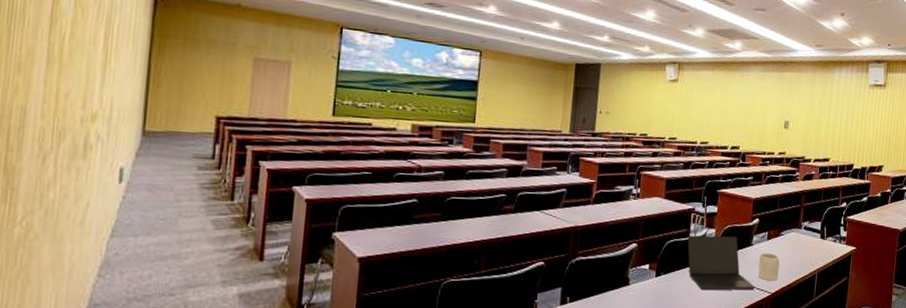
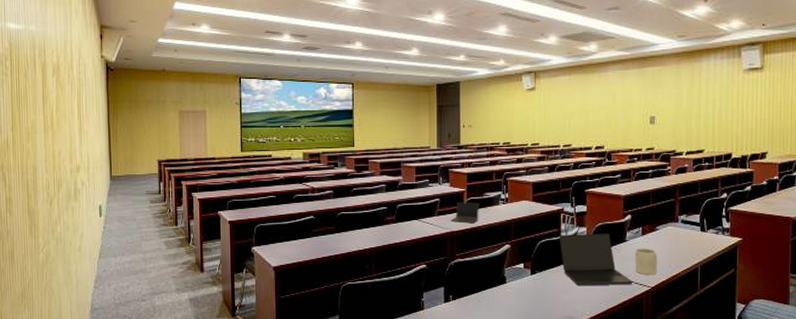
laptop computer: none [576,194,609,219] -> present [450,202,479,224]

